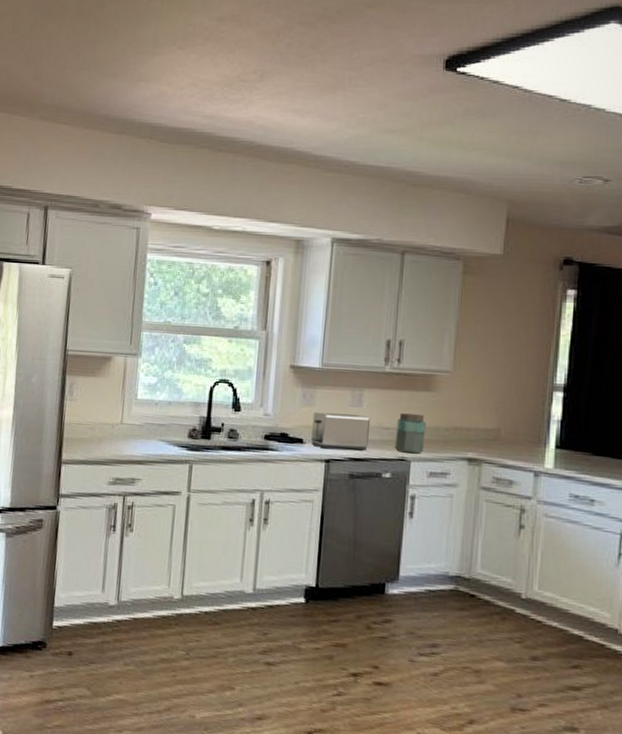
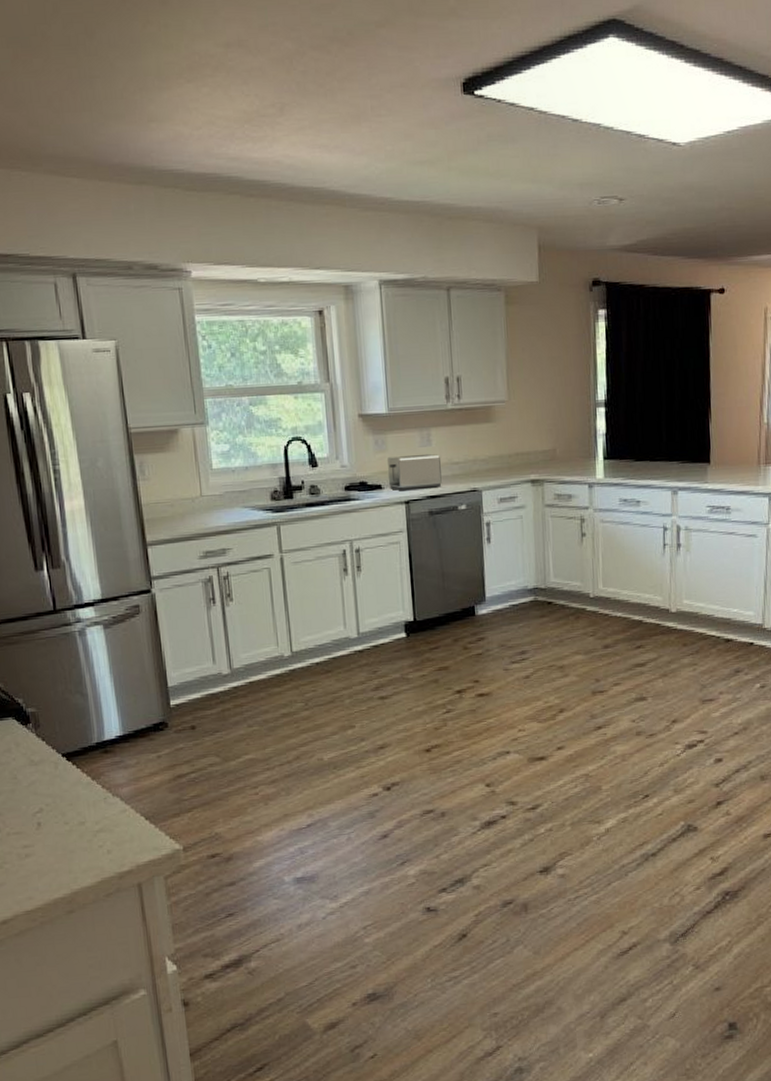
peanut butter: present [394,413,426,454] -> none [464,446,492,484]

